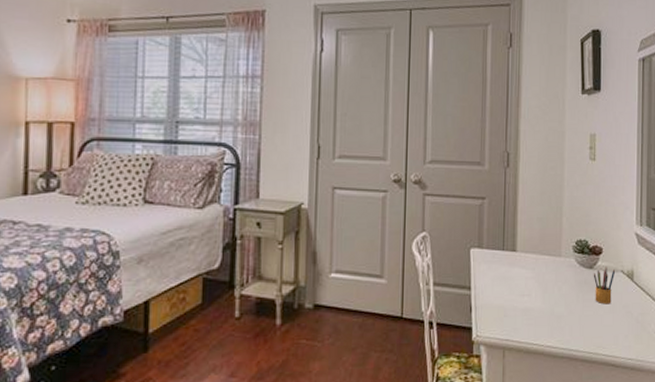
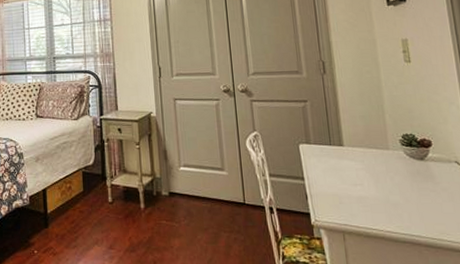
pencil box: present [593,267,616,305] -> none [425,158,450,193]

